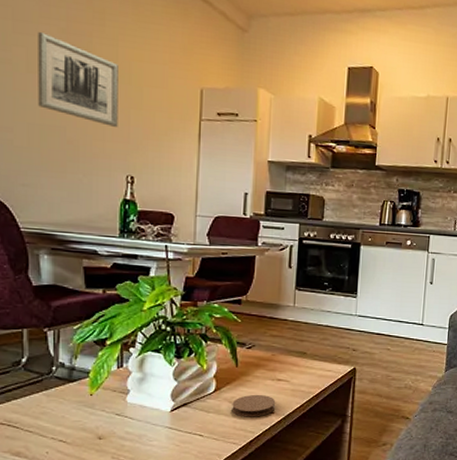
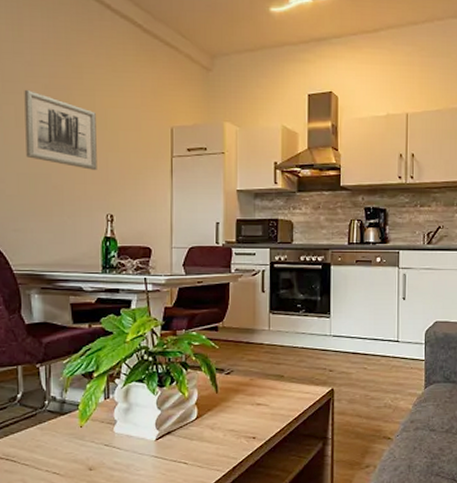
coaster: present [232,394,276,417] -> none [214,419,257,444]

